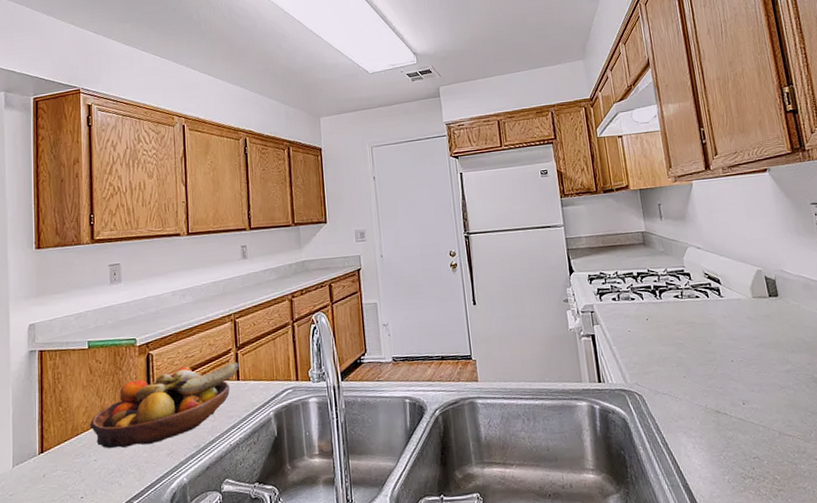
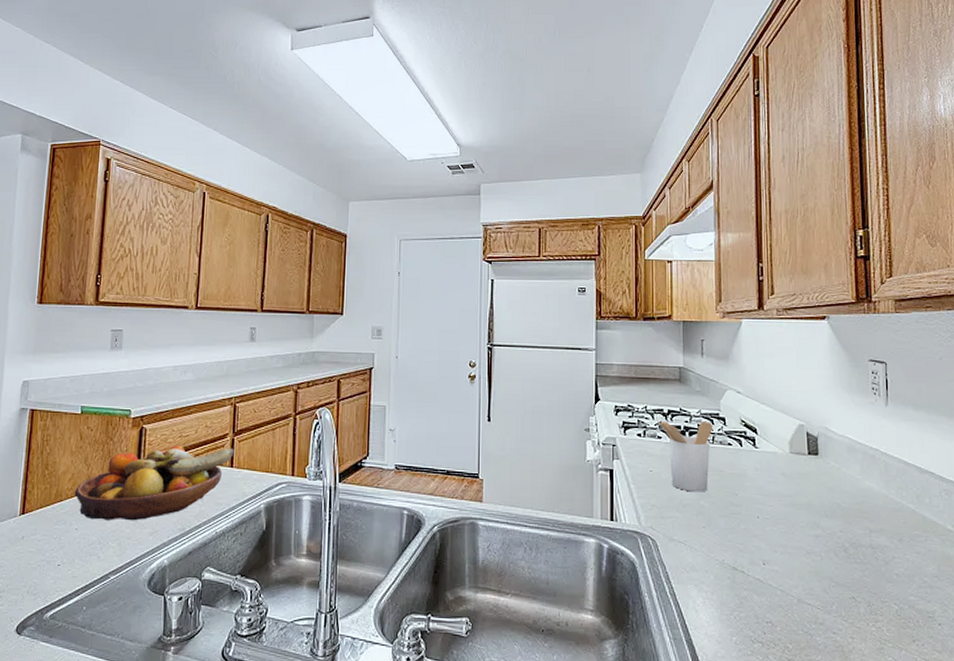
utensil holder: none [629,278,683,346] -> present [657,420,714,492]

